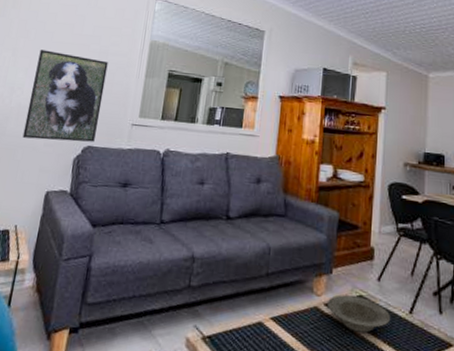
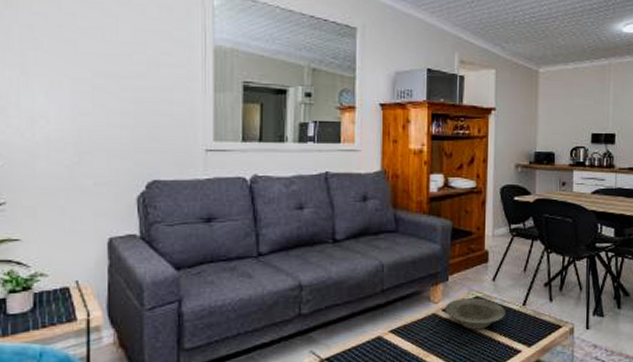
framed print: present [22,50,108,142] -> none [60,65,162,178]

